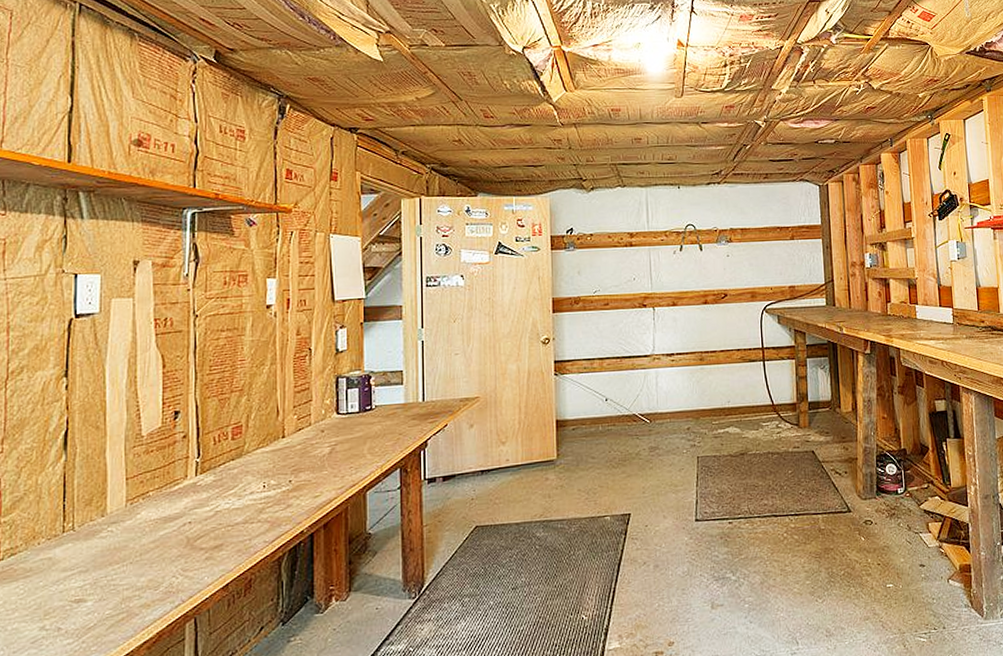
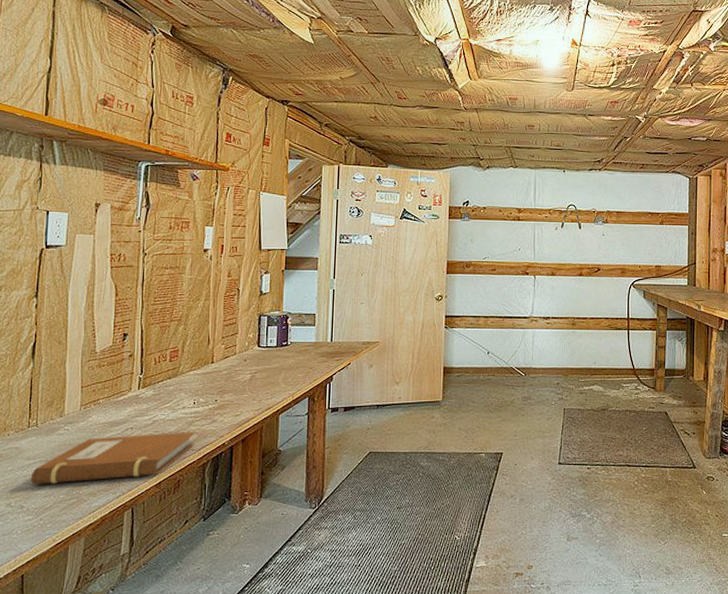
notebook: none [68,521,267,601] -> present [30,432,195,484]

